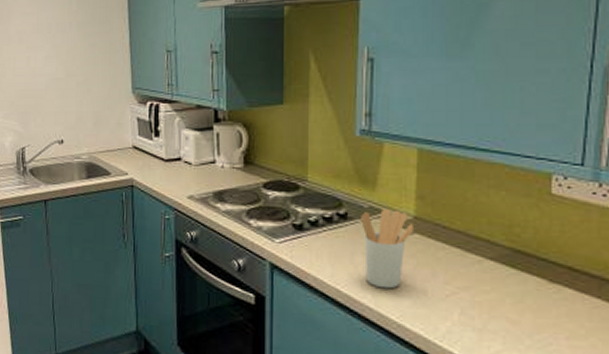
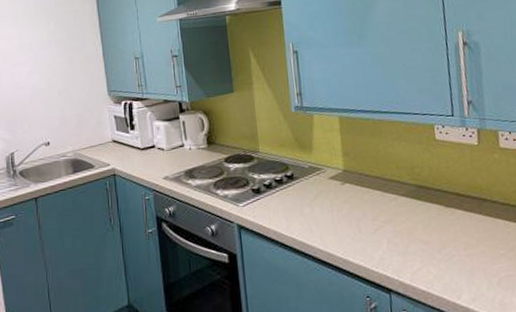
utensil holder: present [361,208,413,289] -> none [304,166,344,232]

